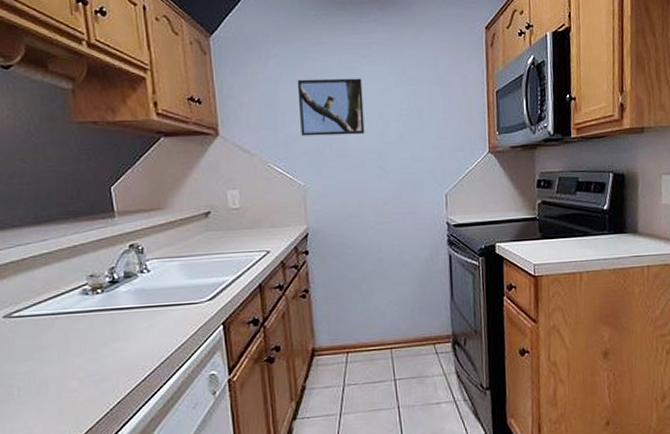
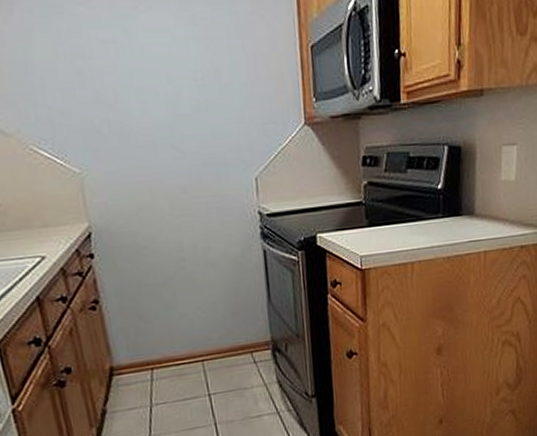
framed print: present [297,78,365,136] -> none [56,30,151,109]

